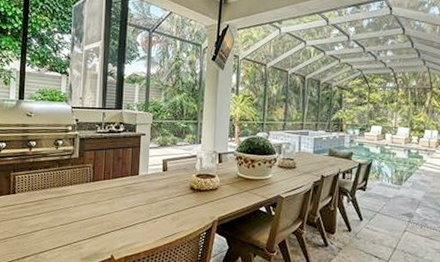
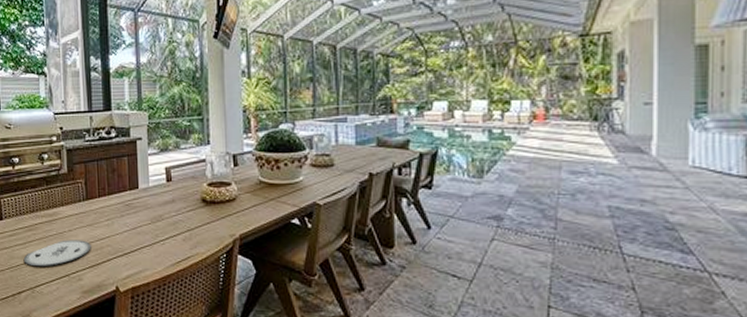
plate: none [31,214,93,236] -> present [23,239,91,266]

